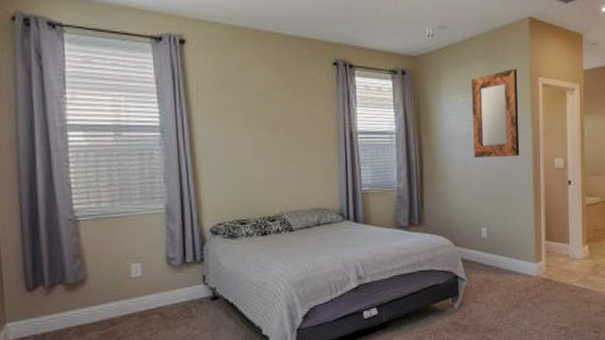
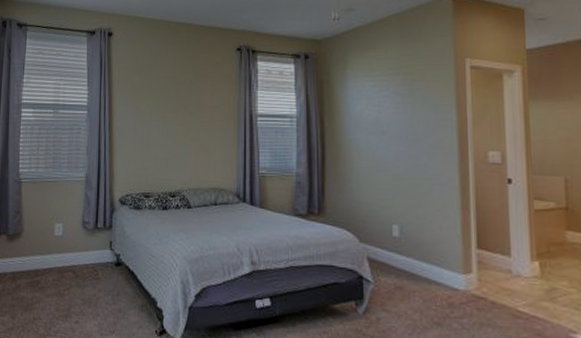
home mirror: present [471,68,520,157] -> none [381,49,441,146]

